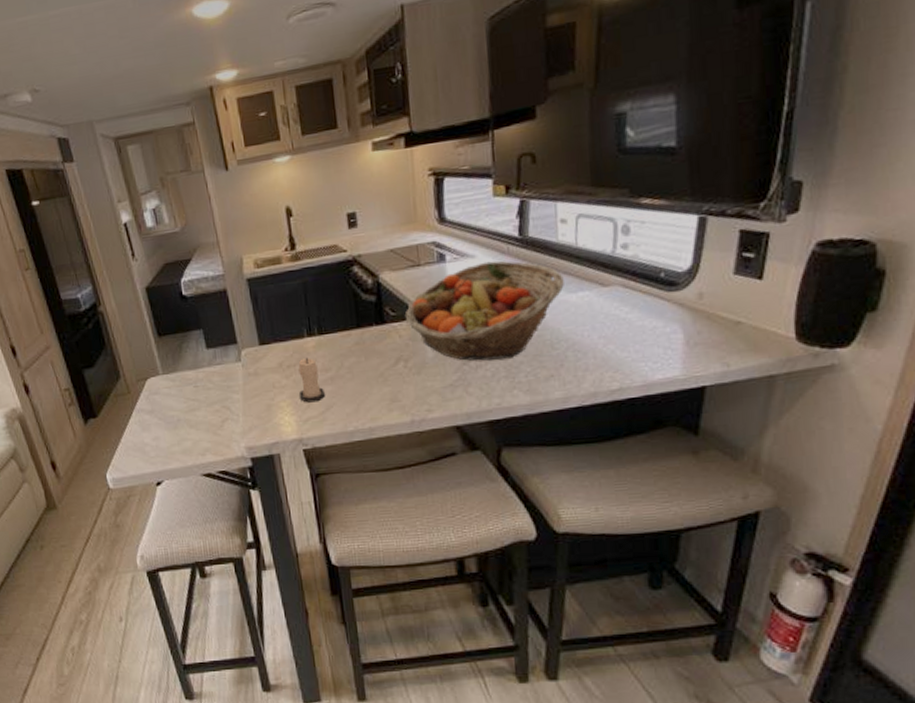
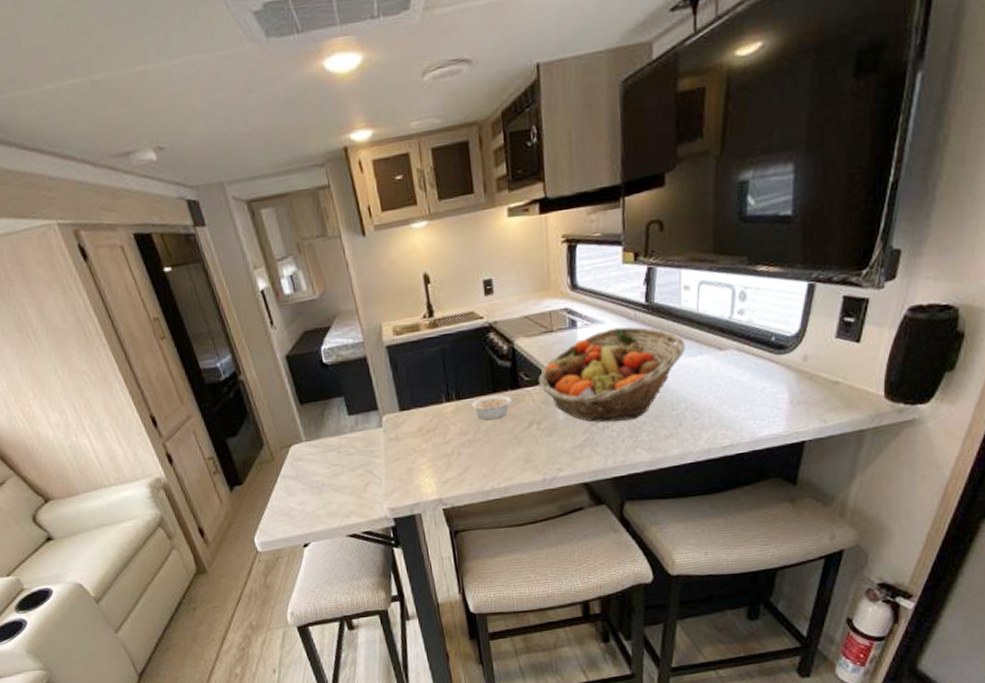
candle: present [298,357,325,403] -> none [437,421,463,465]
legume: none [334,330,383,357] -> present [471,395,518,421]

